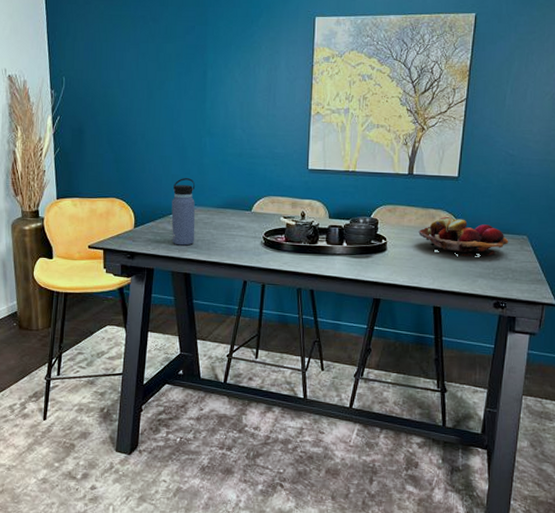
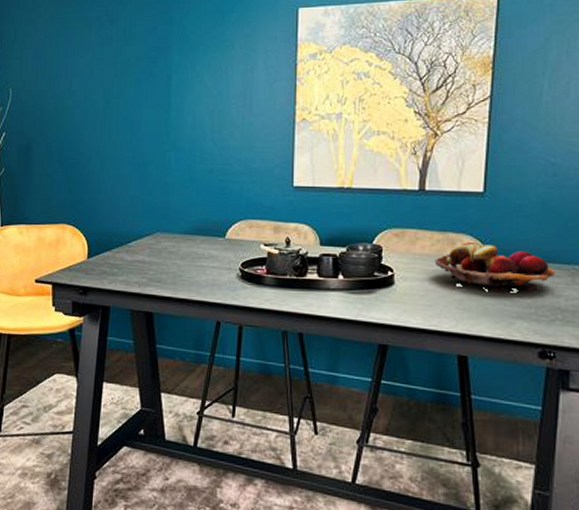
water bottle: present [171,178,196,246] -> none [130,200,159,279]

